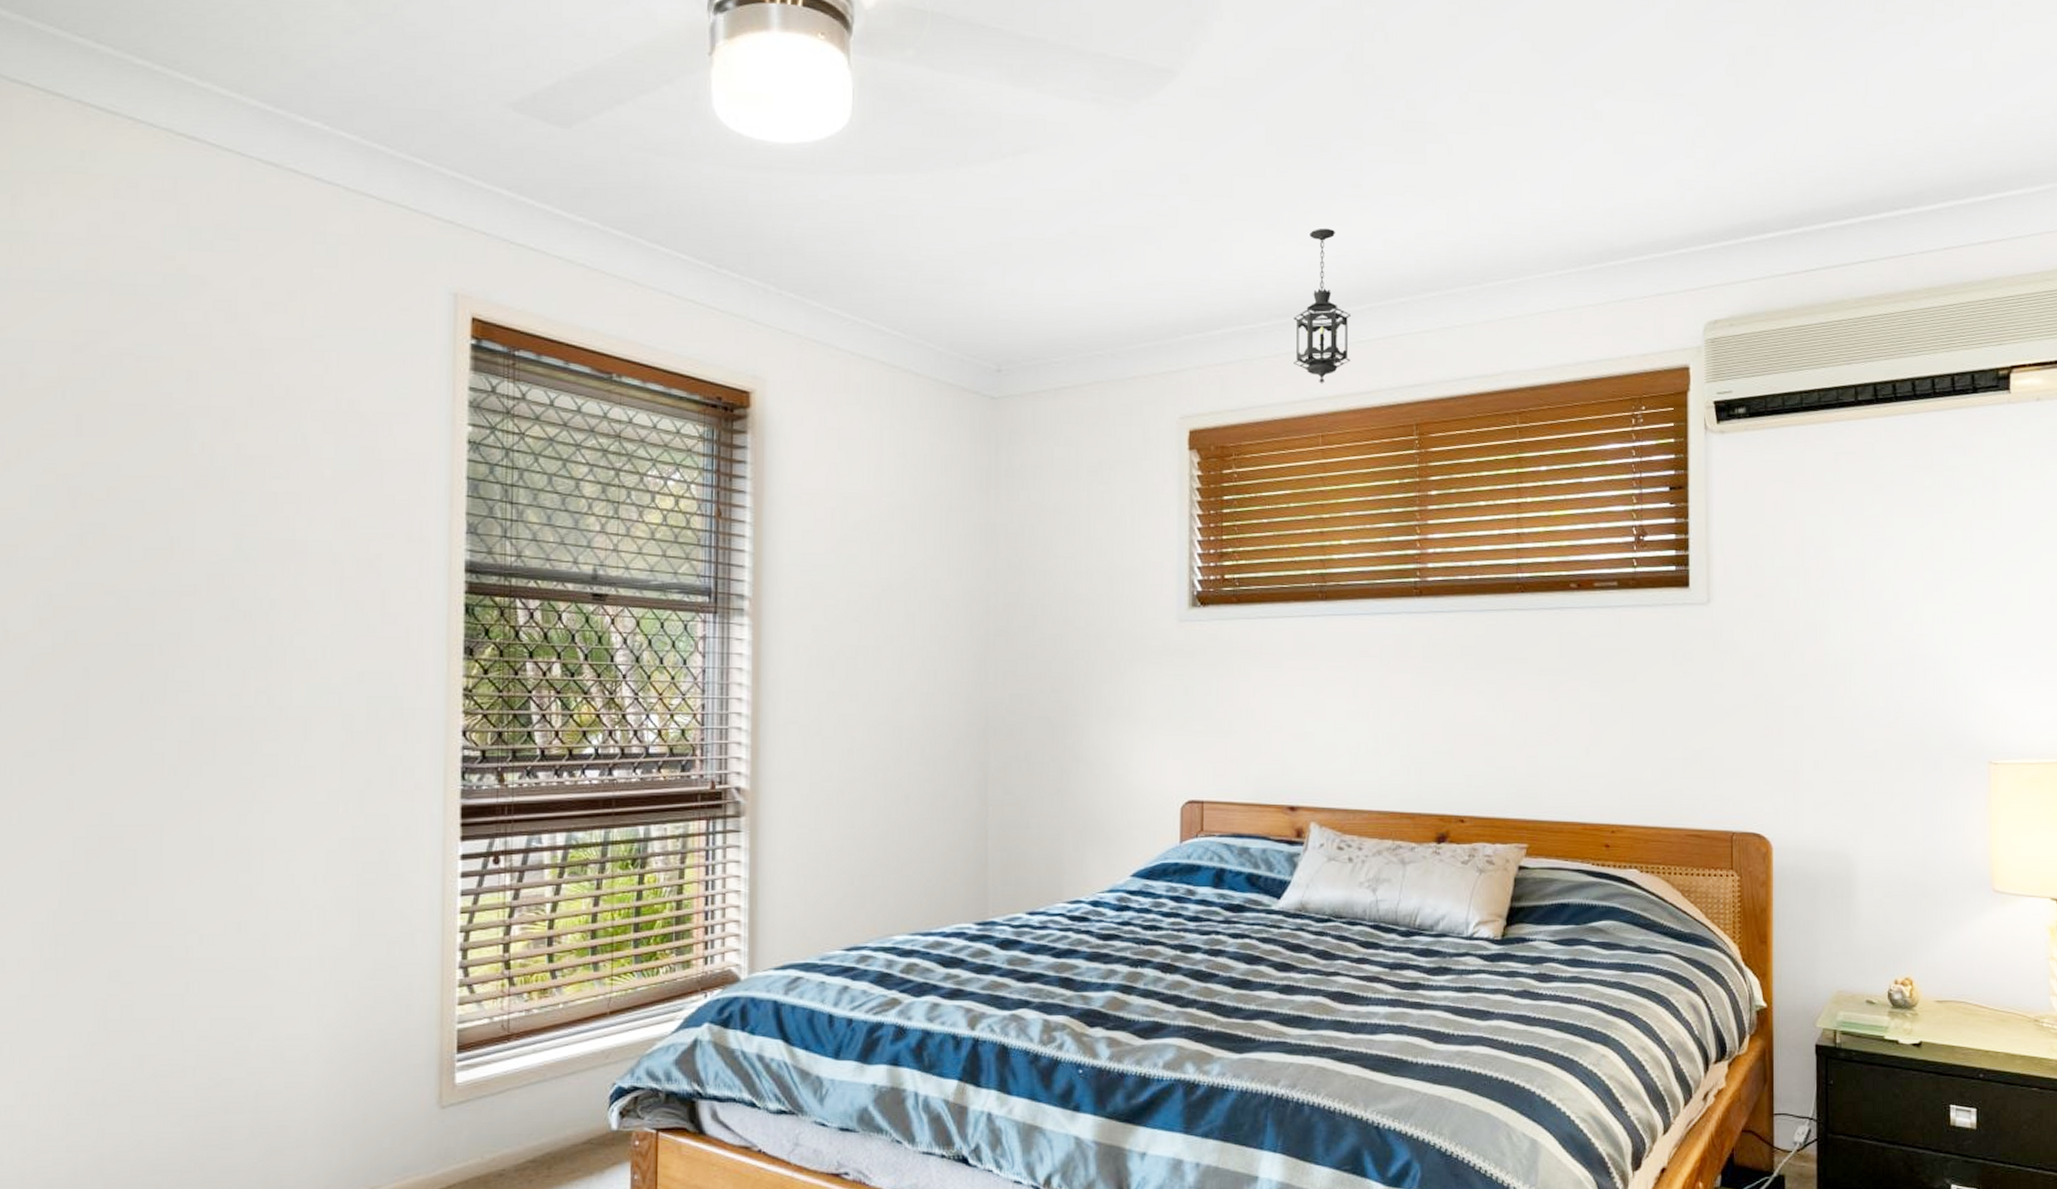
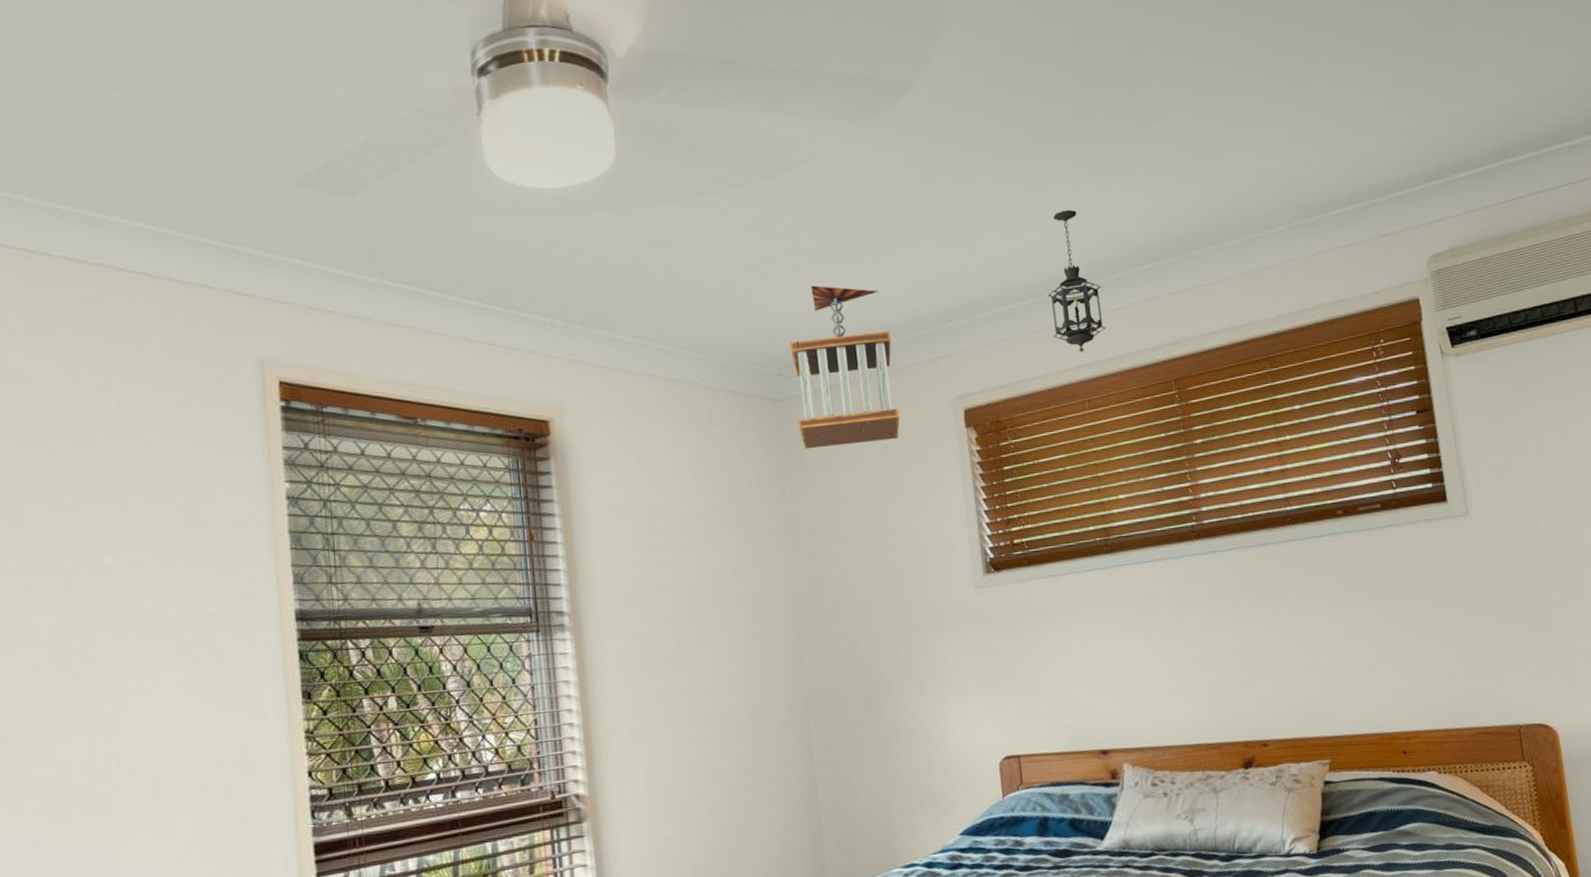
wind chime: none [1012,279,1122,454] -> present [789,285,900,449]

